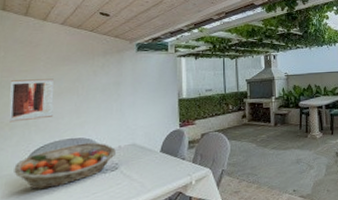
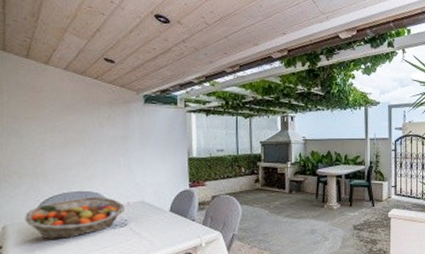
wall art: present [9,78,55,123] -> none [15,127,60,171]

